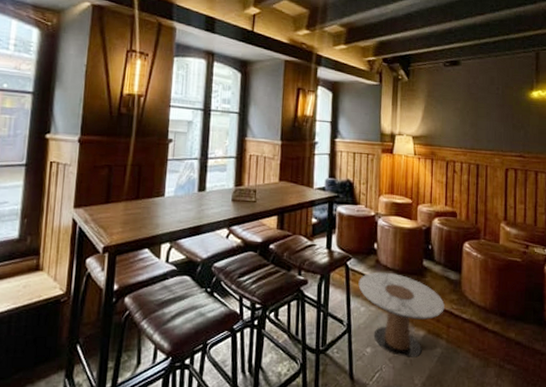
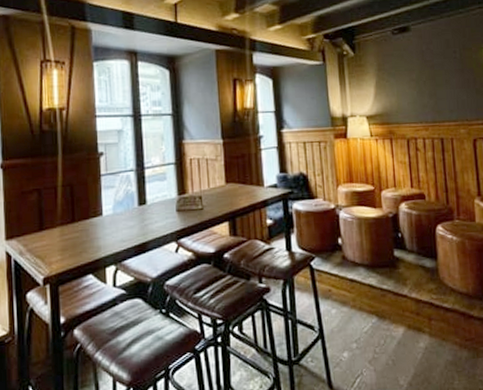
side table: present [358,272,445,359] -> none [326,268,423,358]

